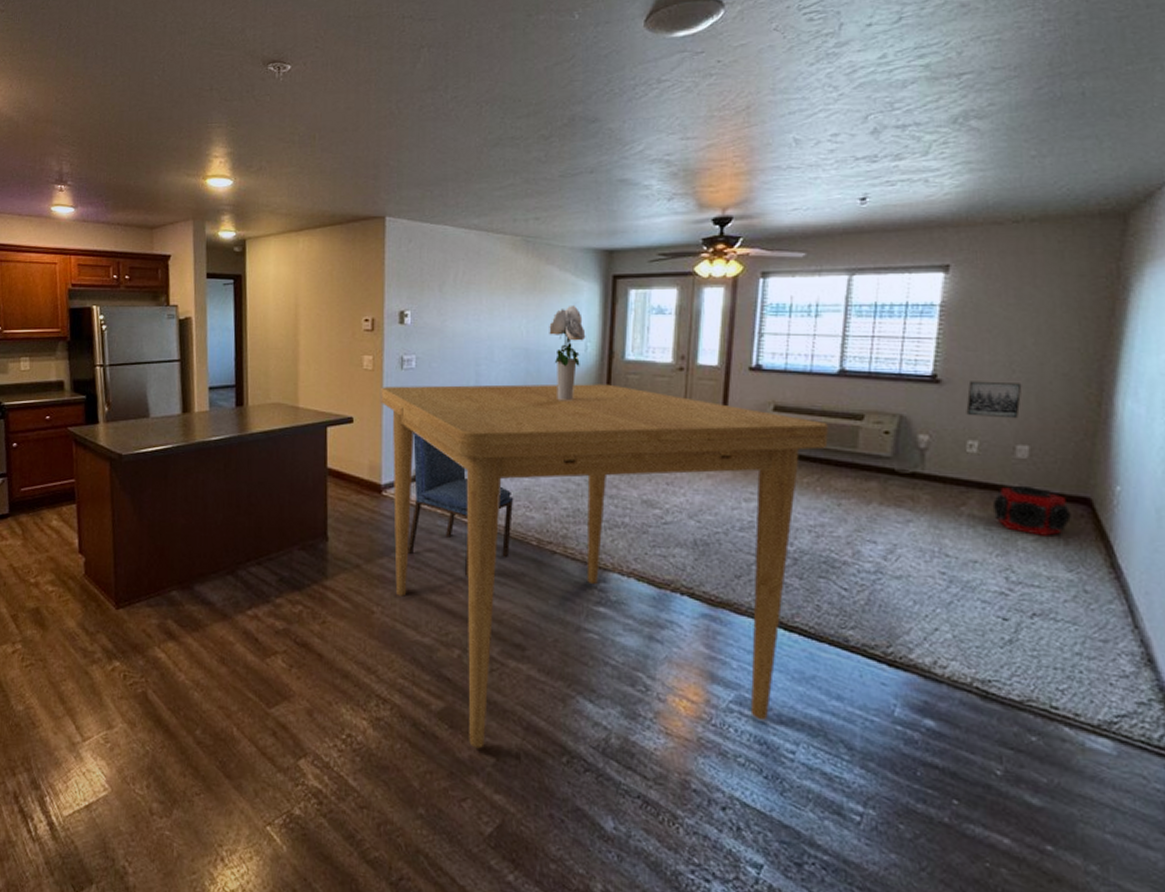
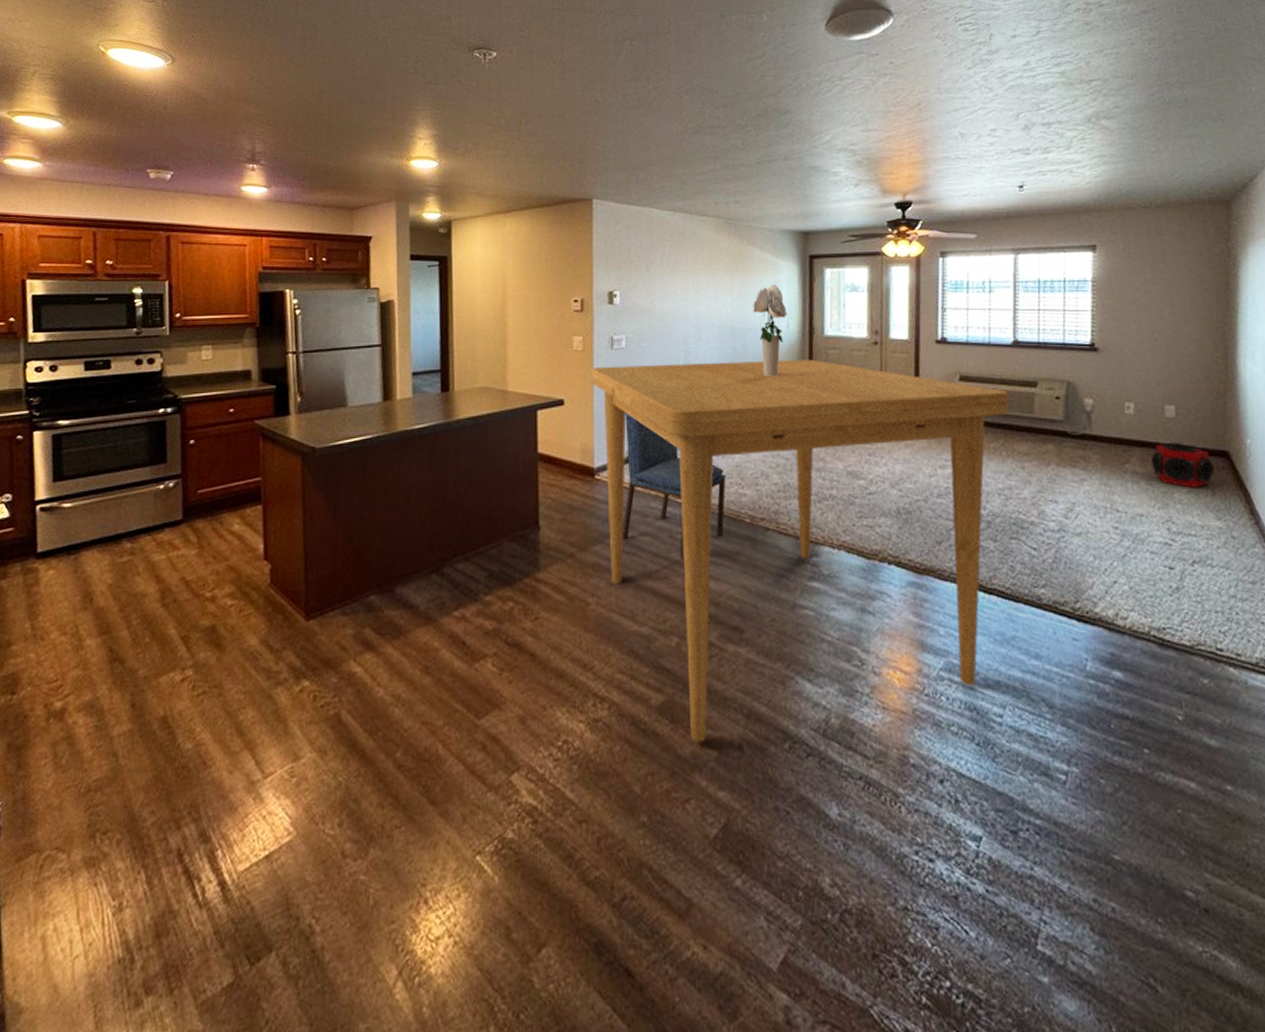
wall art: present [966,381,1022,419] -> none [1121,348,1164,382]

